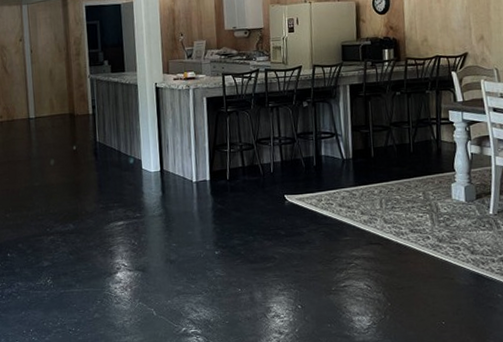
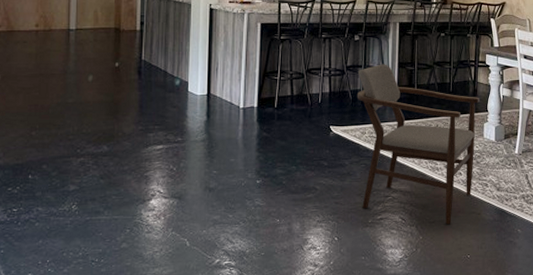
armchair: none [308,128,445,291] -> present [356,64,479,225]

